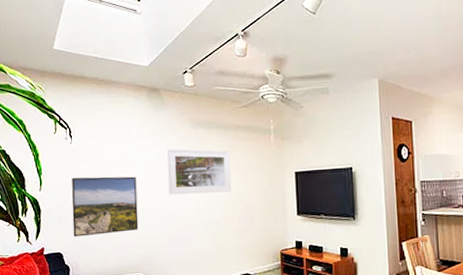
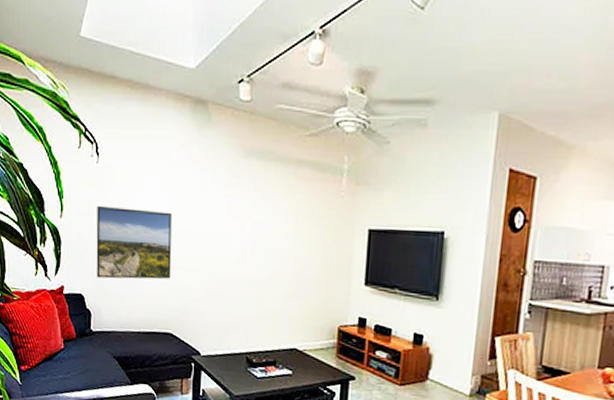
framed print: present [167,148,232,195] -> none [209,181,289,246]

